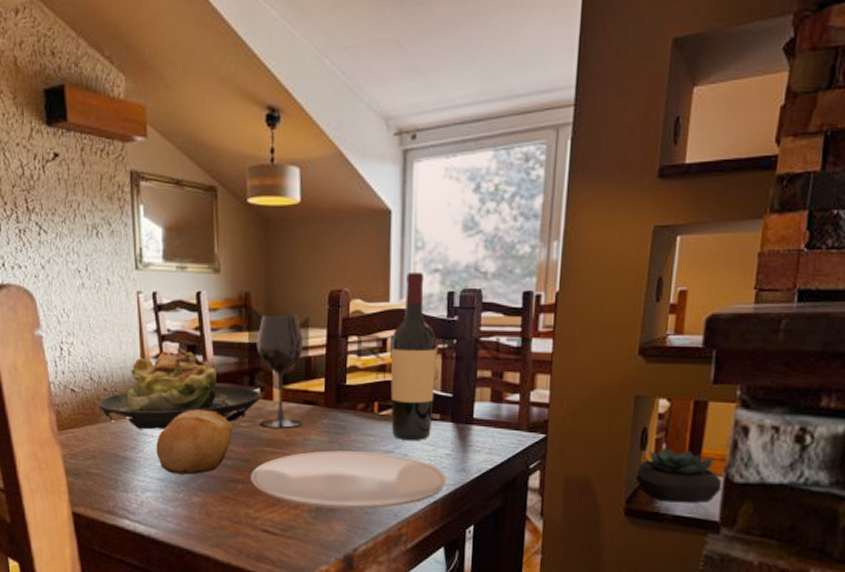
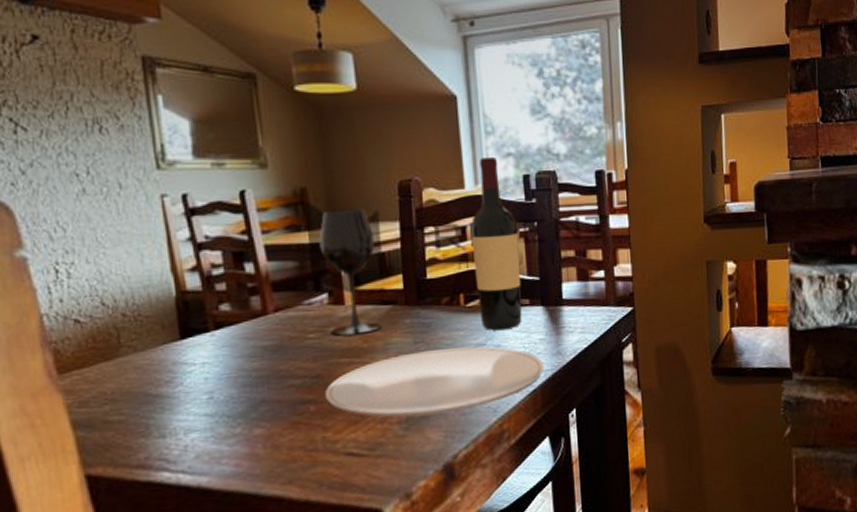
salad: present [98,347,262,430] -> none [115,255,331,359]
bread roll: present [156,410,232,475] -> none [200,324,298,406]
succulent plant: present [633,449,724,504] -> none [714,307,790,357]

